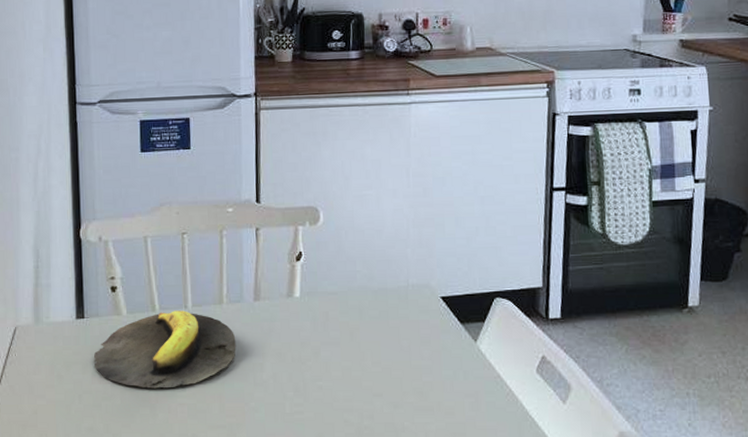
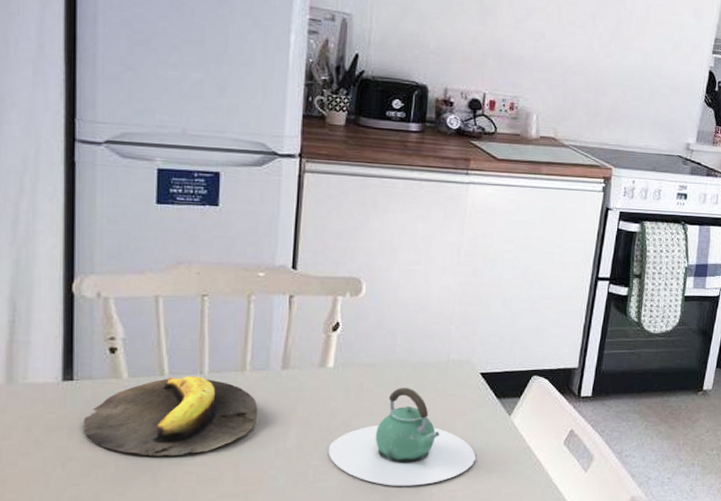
teapot: none [301,314,446,419] -> present [328,387,477,486]

